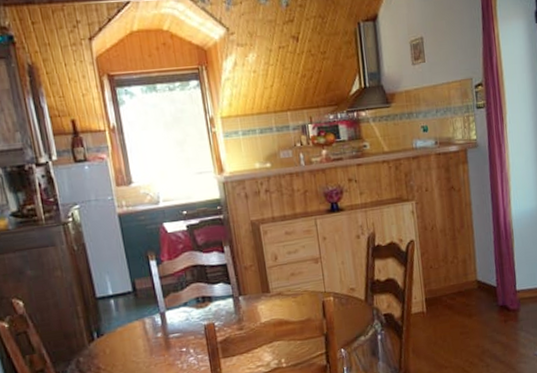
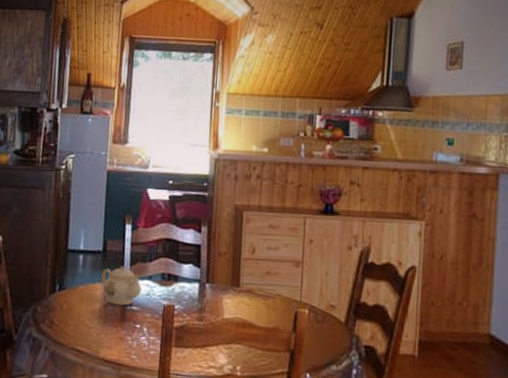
teapot: none [137,300,181,337] -> present [101,266,142,306]

